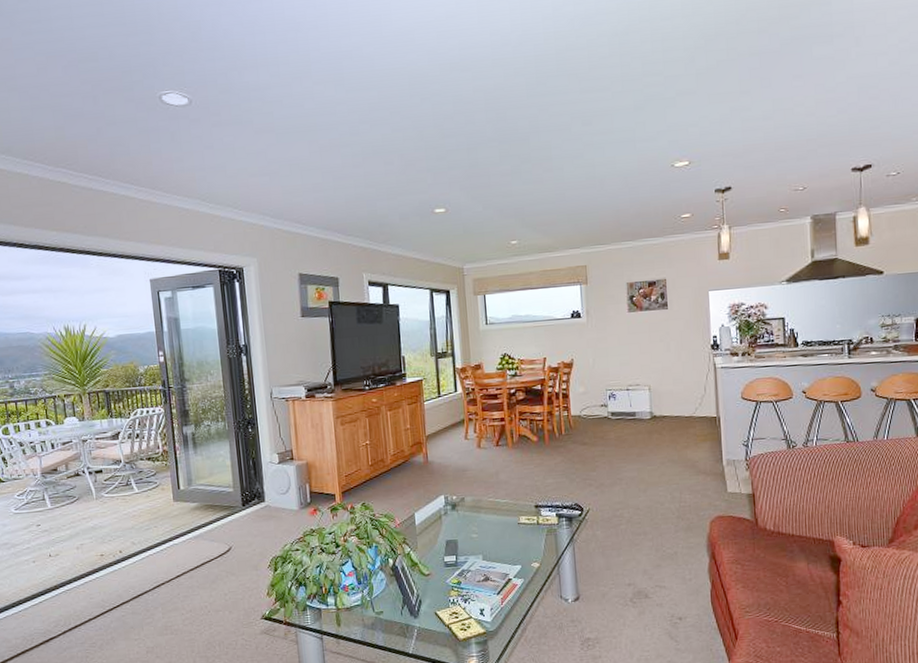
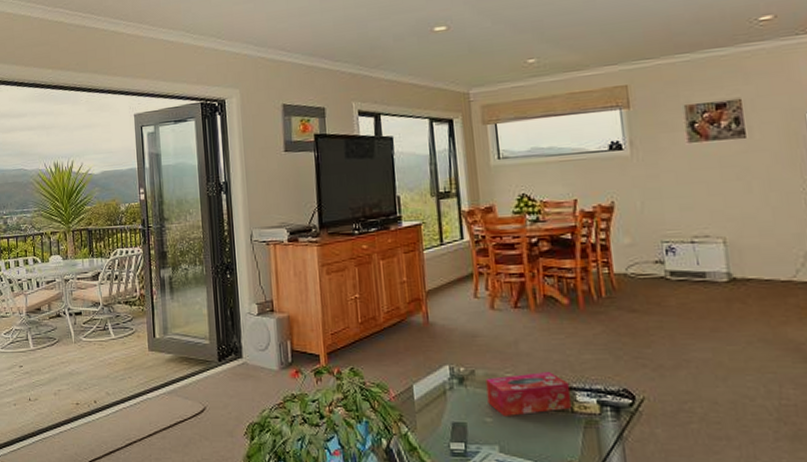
tissue box: none [473,495,538,532] -> present [485,372,572,416]

